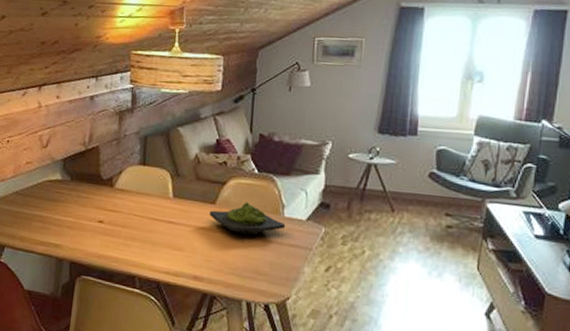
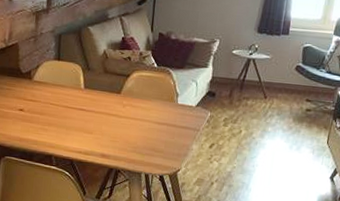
wasabi: present [209,202,286,235] -> none [115,92,179,120]

